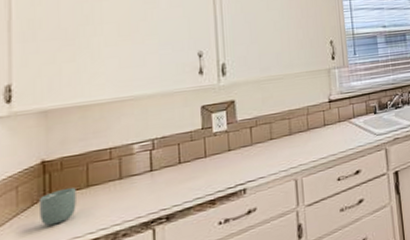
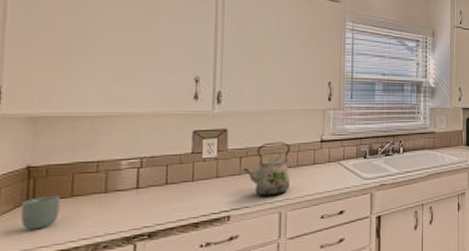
kettle: none [254,107,304,165] -> present [243,142,291,196]

